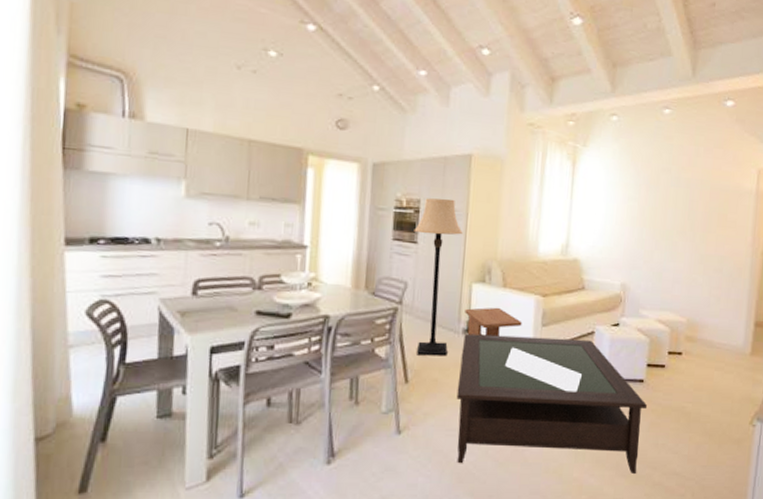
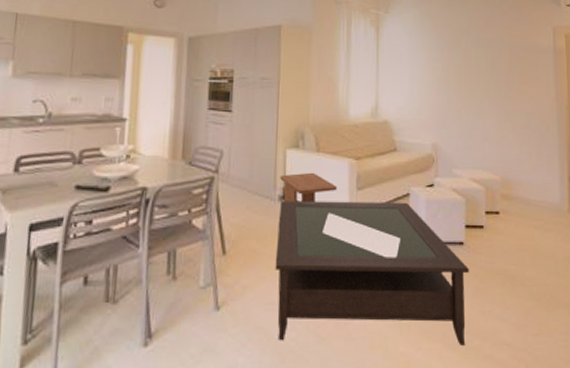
lamp: present [414,198,463,357] -> none [228,67,275,225]

